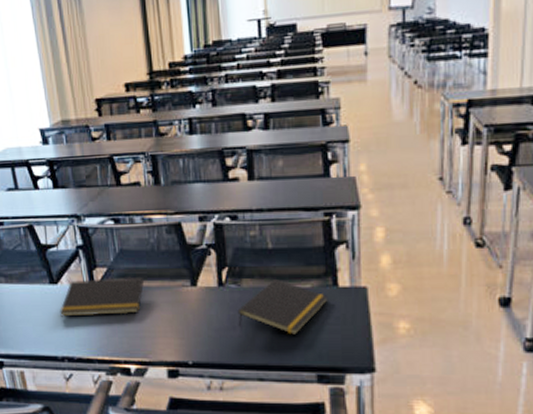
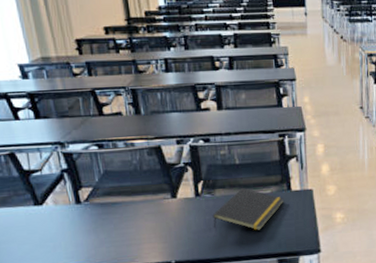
notepad: present [60,277,145,317] -> none [46,194,129,234]

